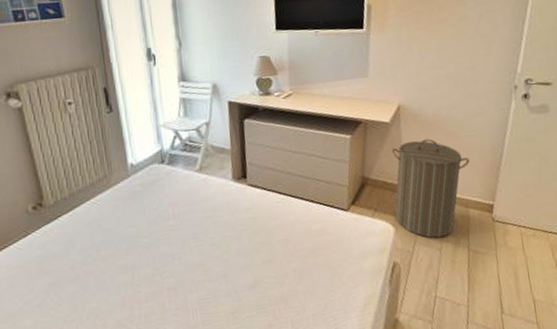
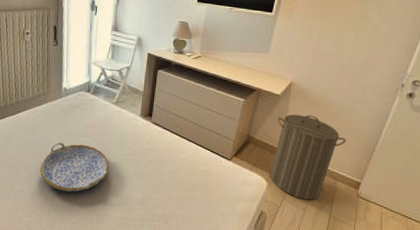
serving tray: none [116,230,206,296] -> present [39,142,109,192]

